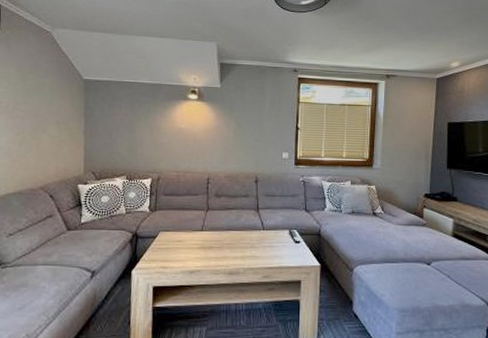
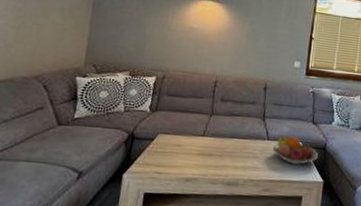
fruit bowl: none [268,223,313,251] -> present [272,134,318,165]

